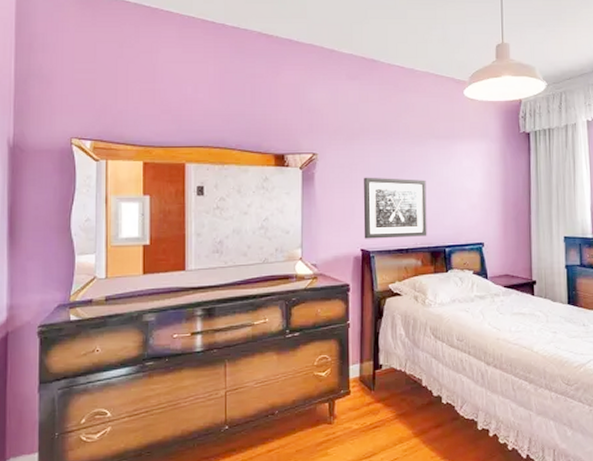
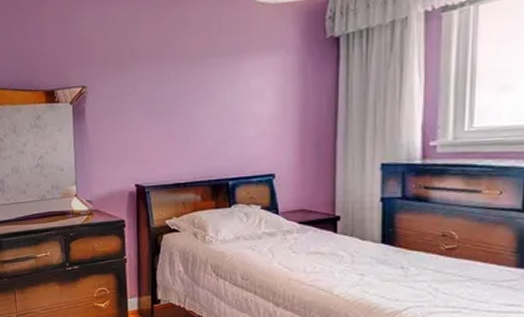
wall art: present [363,177,427,239] -> none [136,106,208,174]

